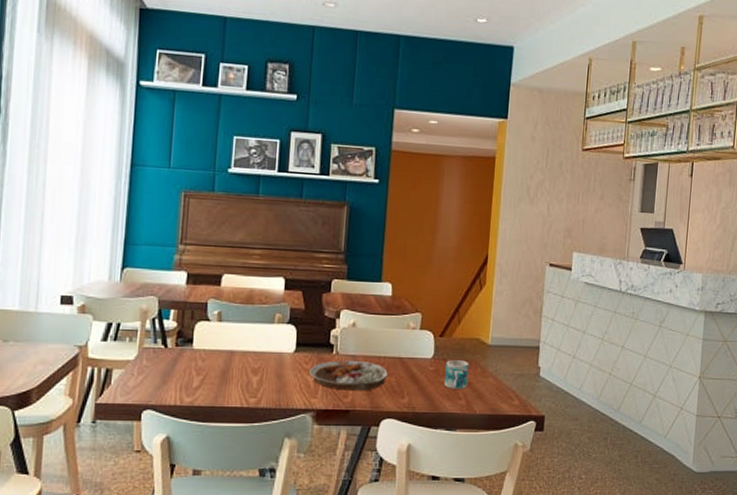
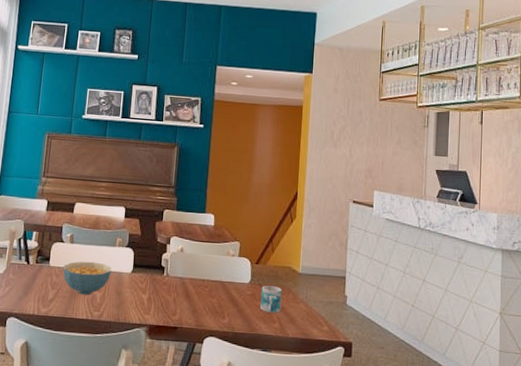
cereal bowl: none [210,341,270,380] -> present [63,261,112,295]
plate: present [309,360,388,391] -> none [144,281,211,310]

